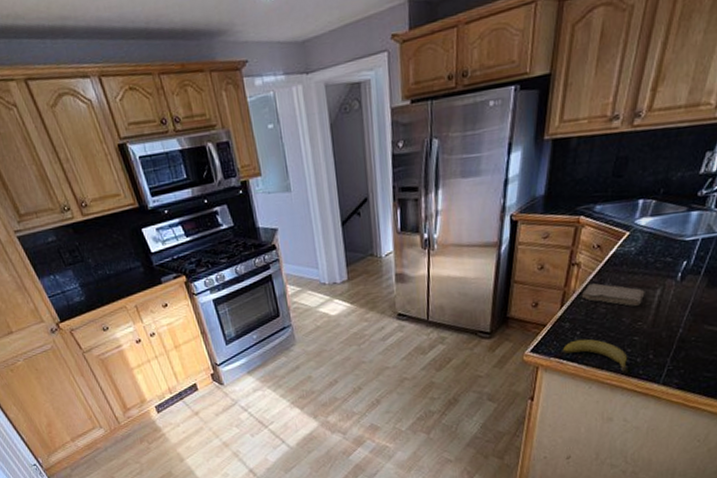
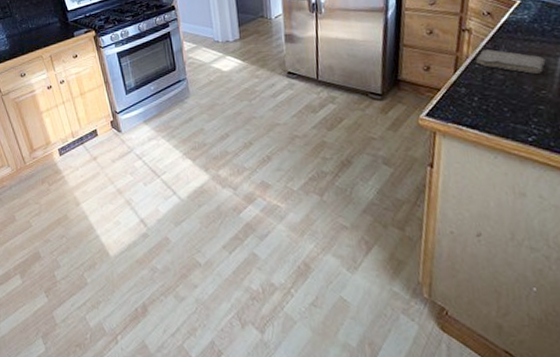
fruit: present [562,338,629,375] -> none [460,105,538,146]

